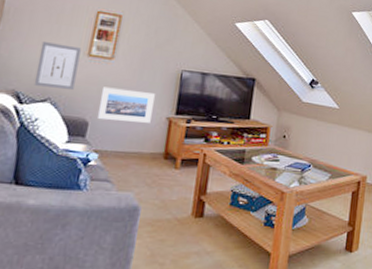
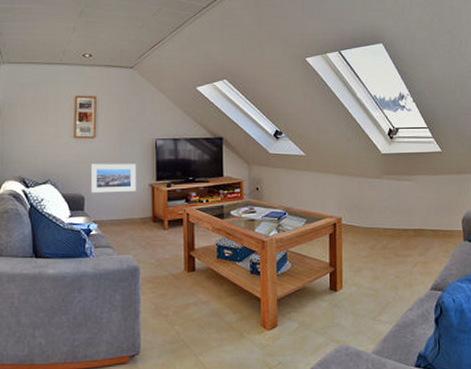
wall art: present [33,42,81,91] -> none [35,130,67,171]

